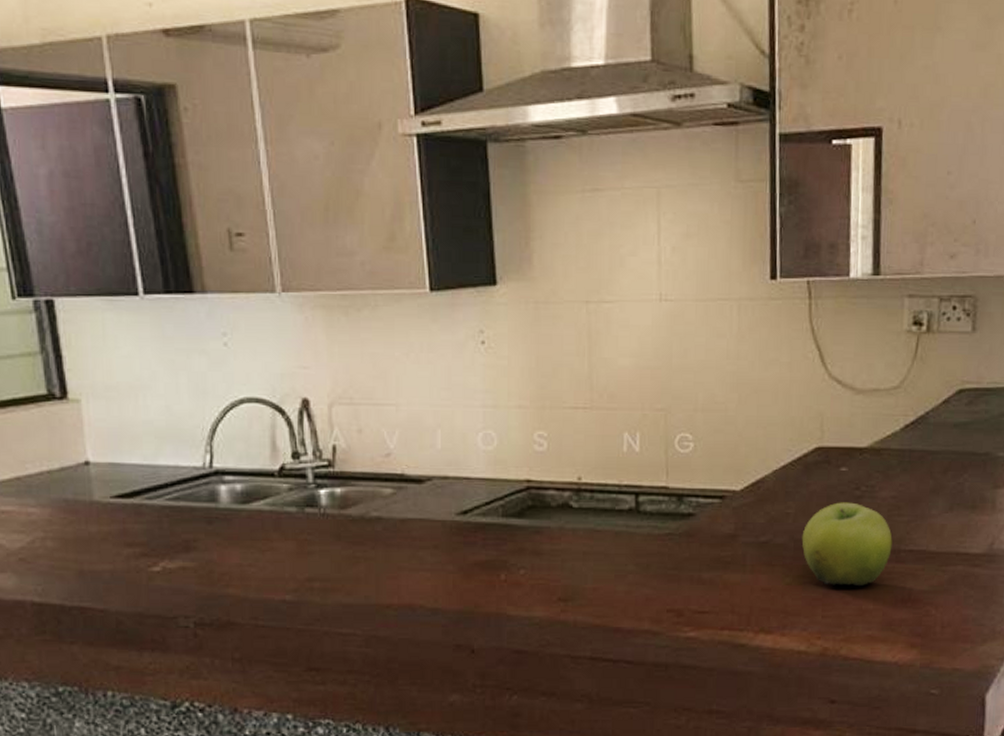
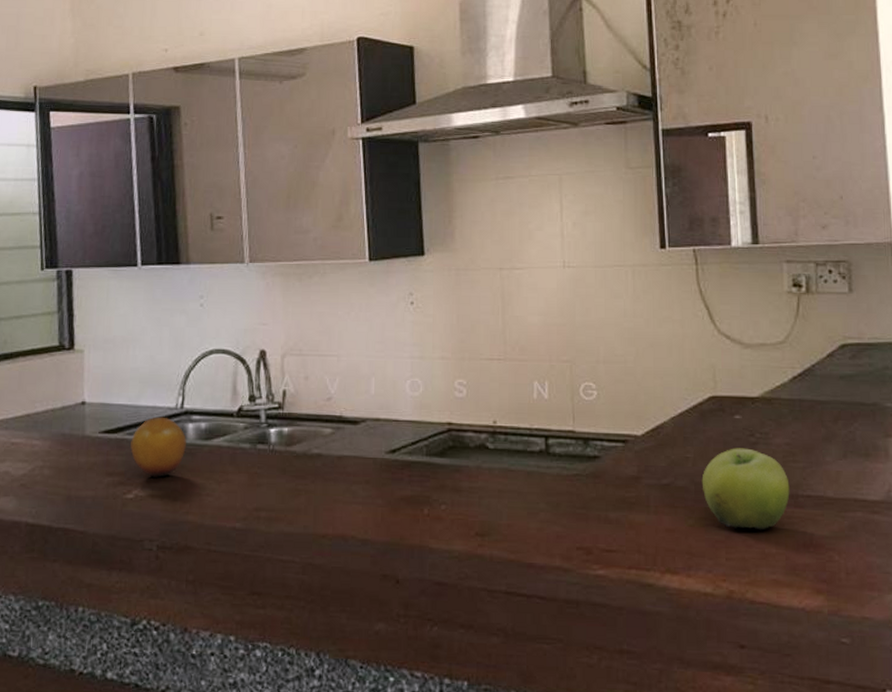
fruit: none [151,478,220,547] -> present [130,417,186,477]

